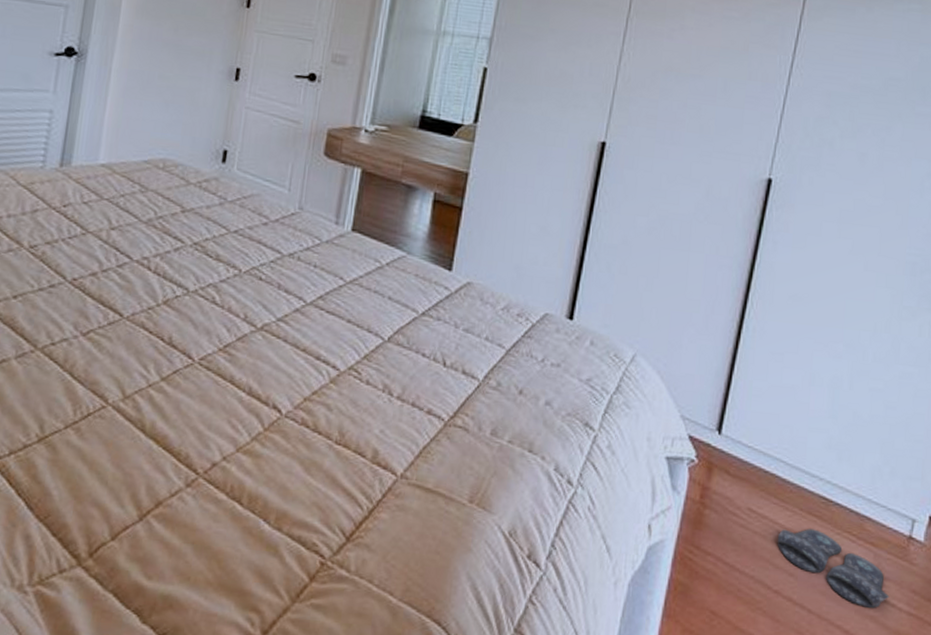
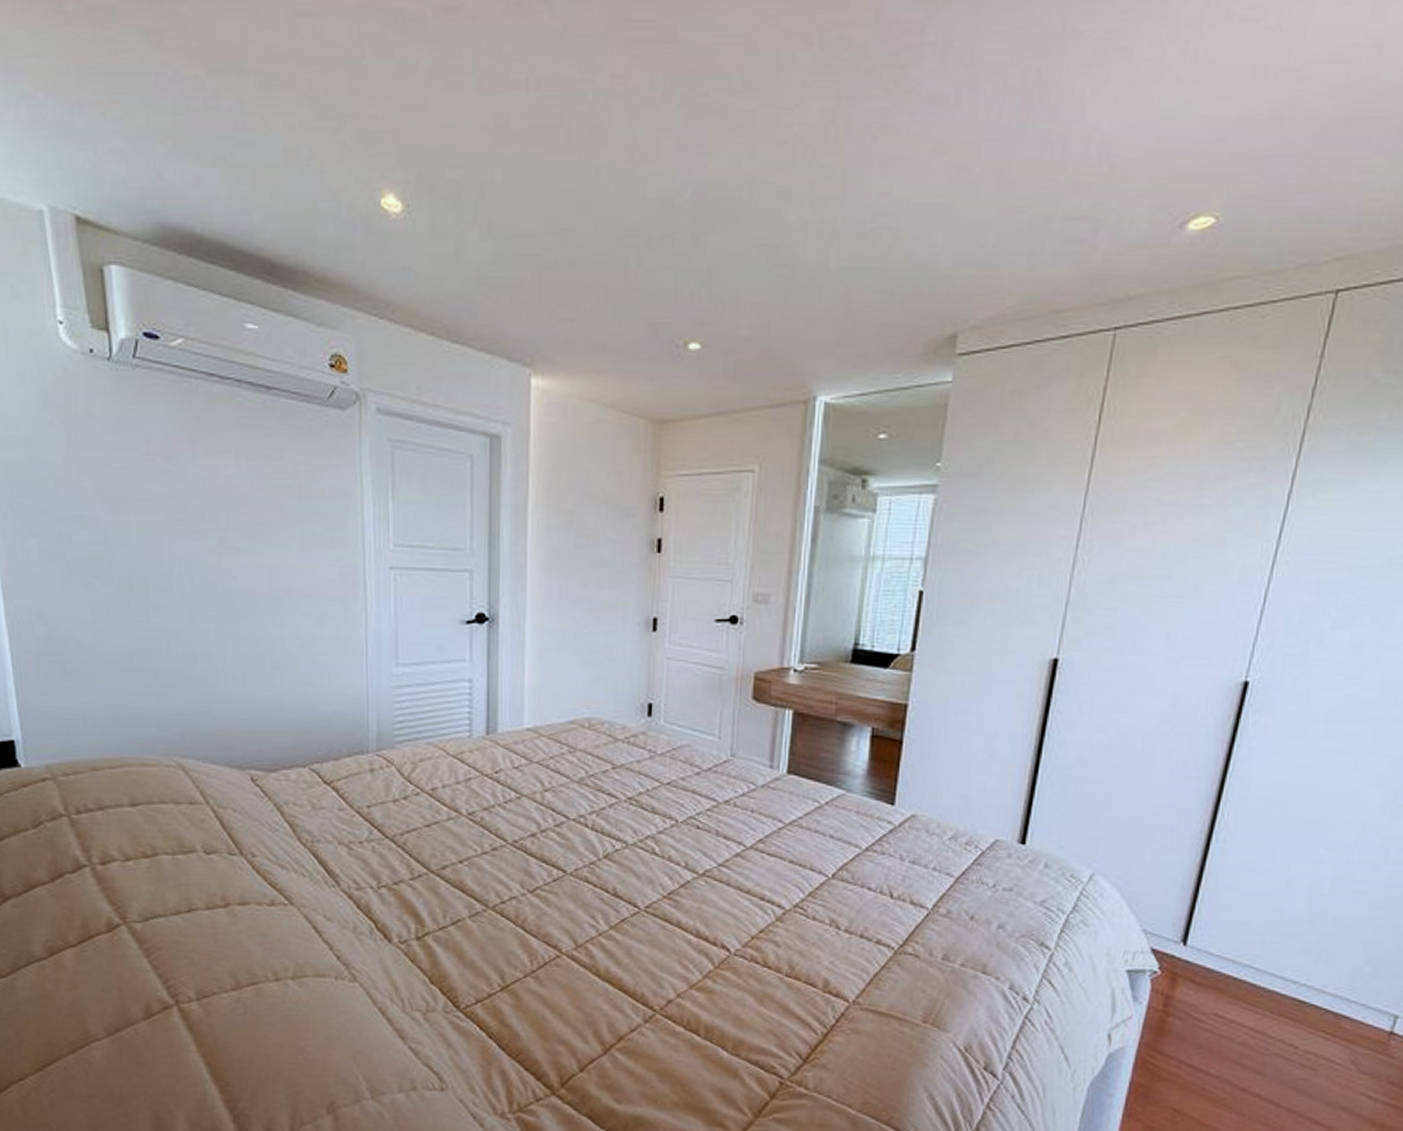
slippers: present [777,529,890,608] -> none [1245,1030,1366,1100]

